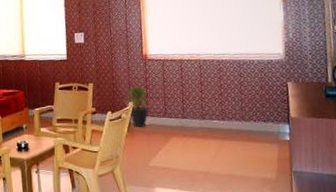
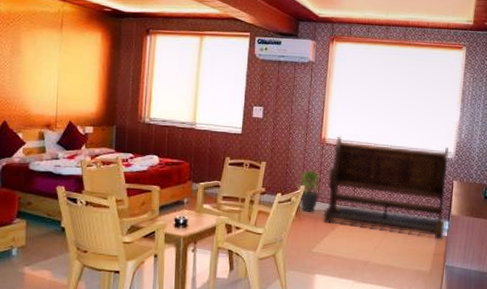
bench: none [155,49,286,145] -> present [323,136,449,240]

